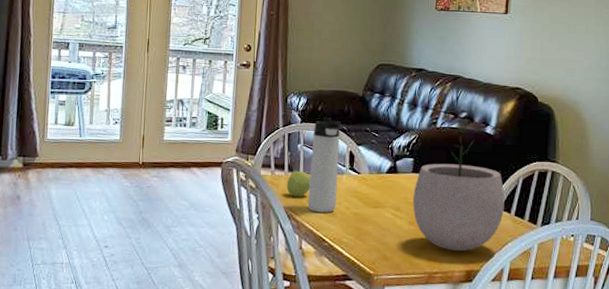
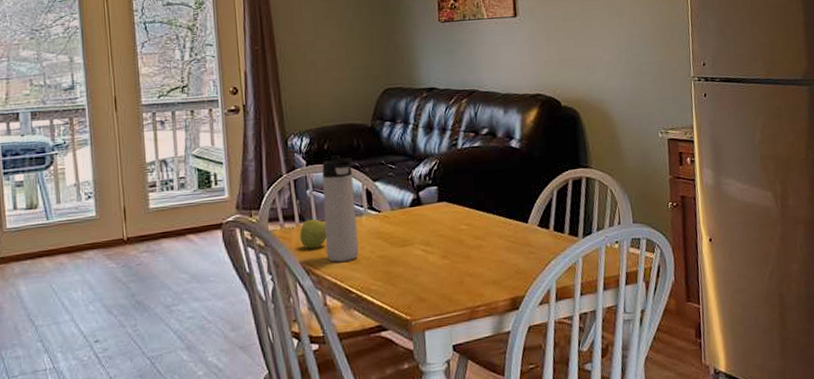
plant pot: present [413,135,505,252] -> none [442,154,542,280]

